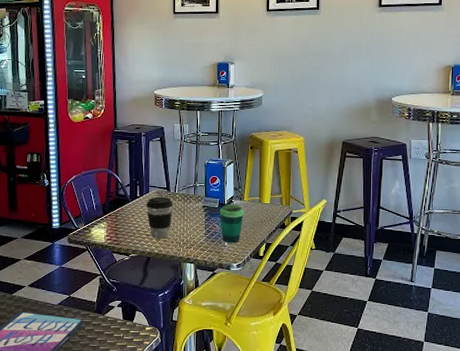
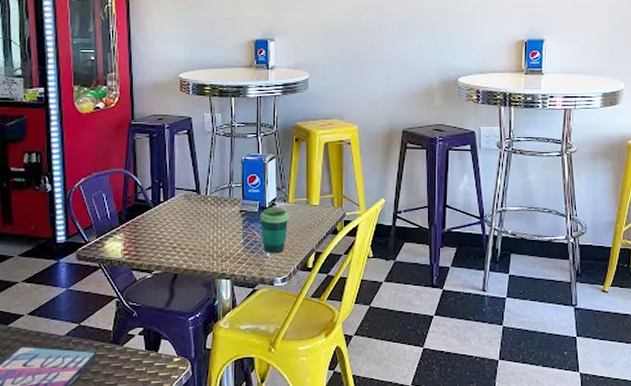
coffee cup: present [147,197,173,239] -> none [172,201,205,251]

